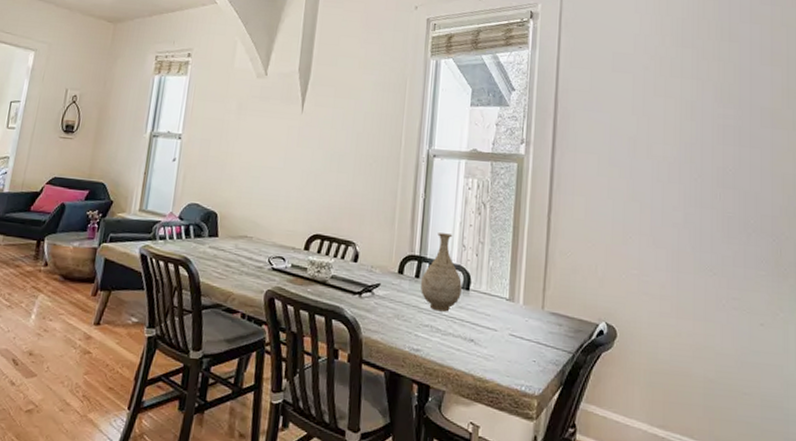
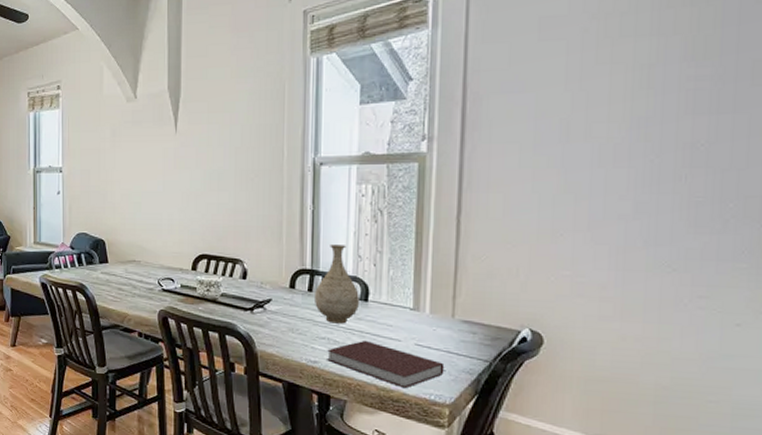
notebook: none [429,328,535,379] -> present [327,340,445,389]

